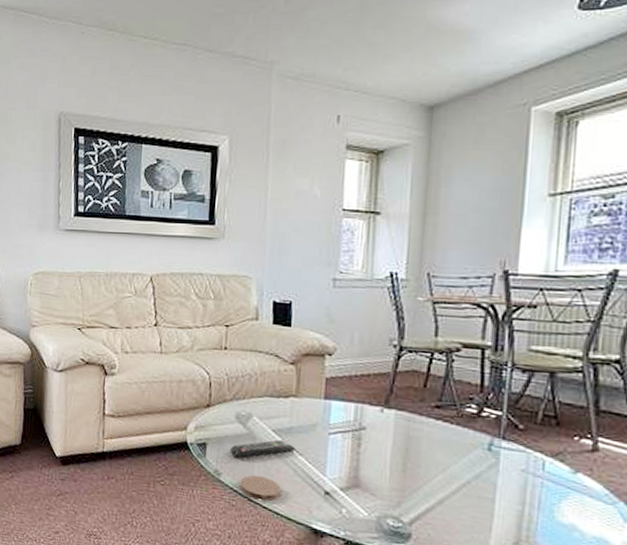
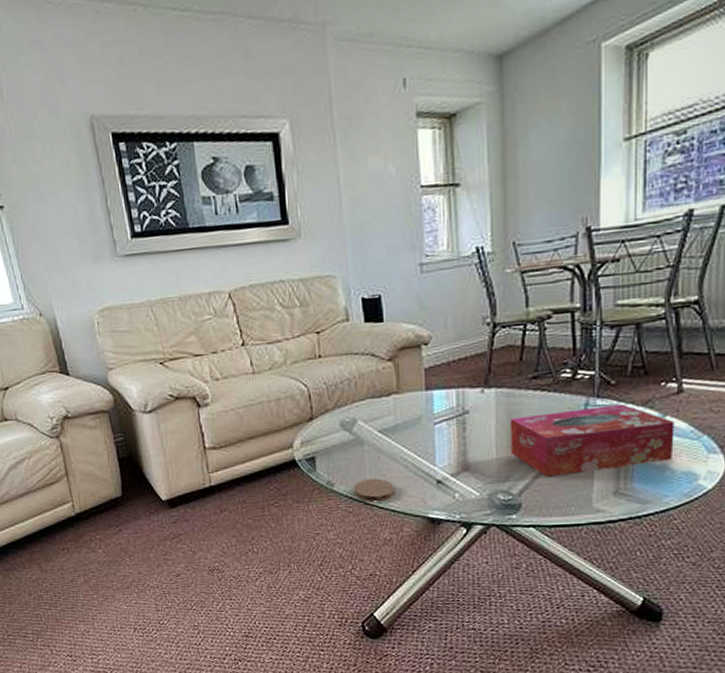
remote control: present [230,439,295,458] -> none [339,439,403,465]
tissue box: none [405,443,587,522] -> present [509,404,675,477]

